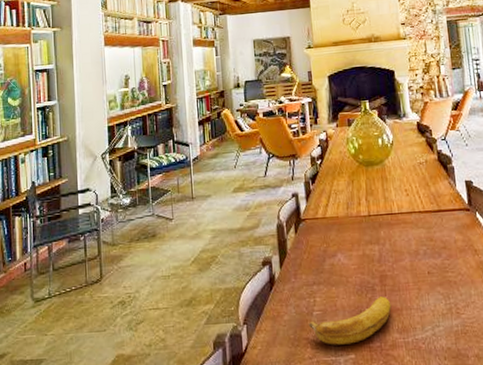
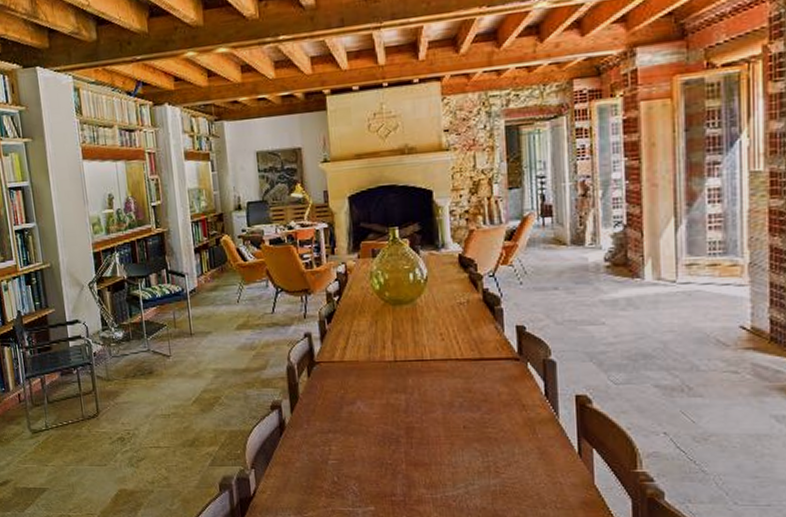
banana: present [308,296,392,345] -> none [322,449,419,496]

